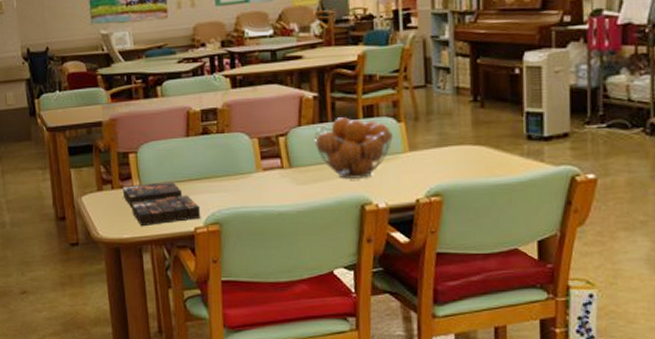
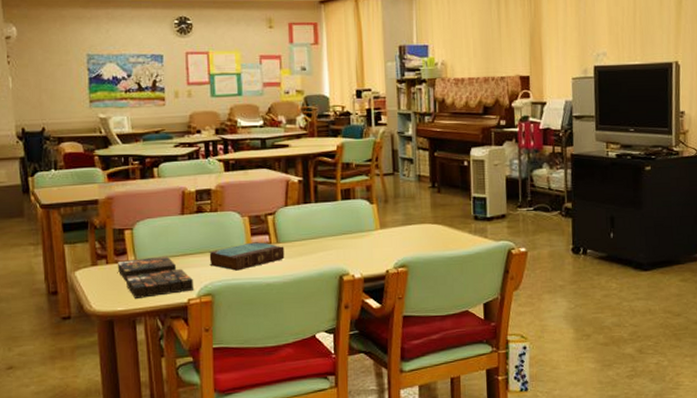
book: none [216,166,298,198] -> present [209,242,285,271]
fruit basket: present [314,117,393,180] -> none [299,199,367,254]

